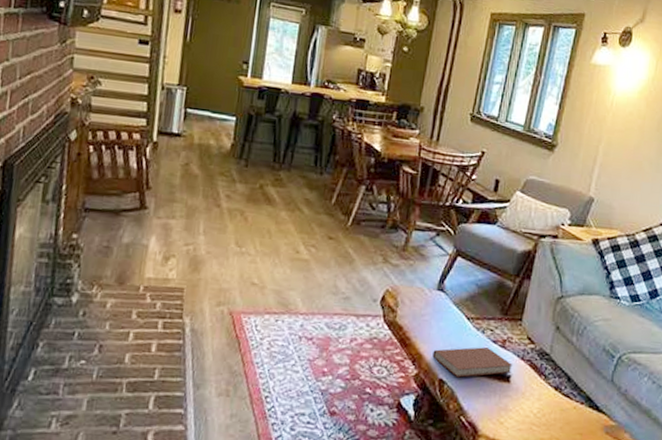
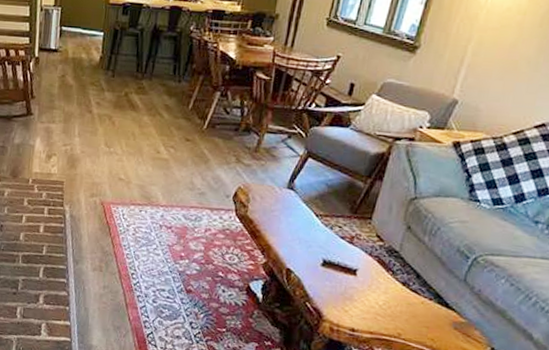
book: present [432,347,513,378] -> none [281,241,360,268]

